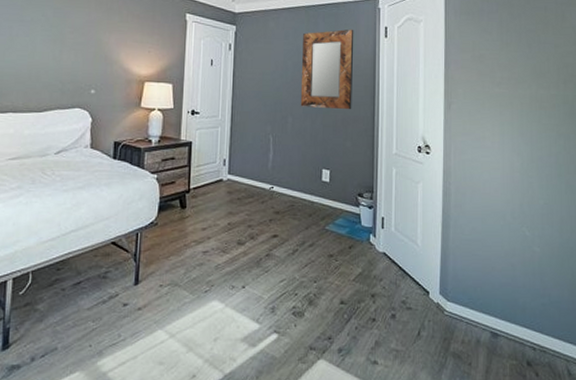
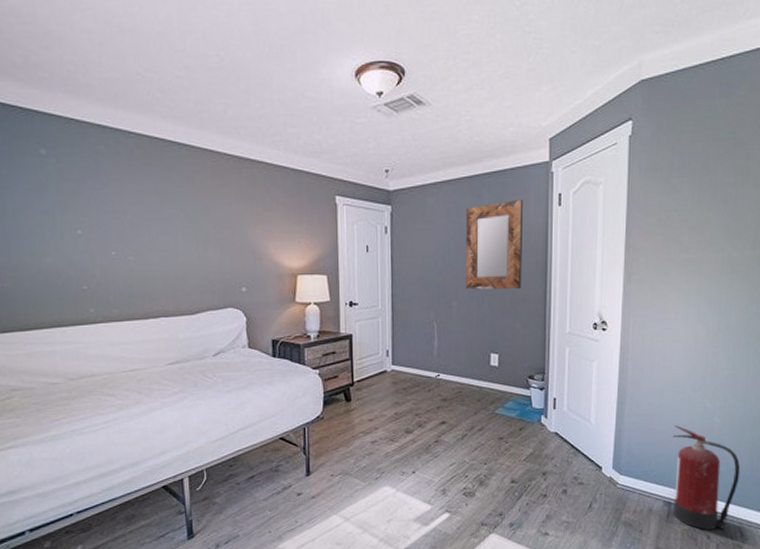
fire extinguisher: none [495,252,563,367] -> present [672,425,741,530]

